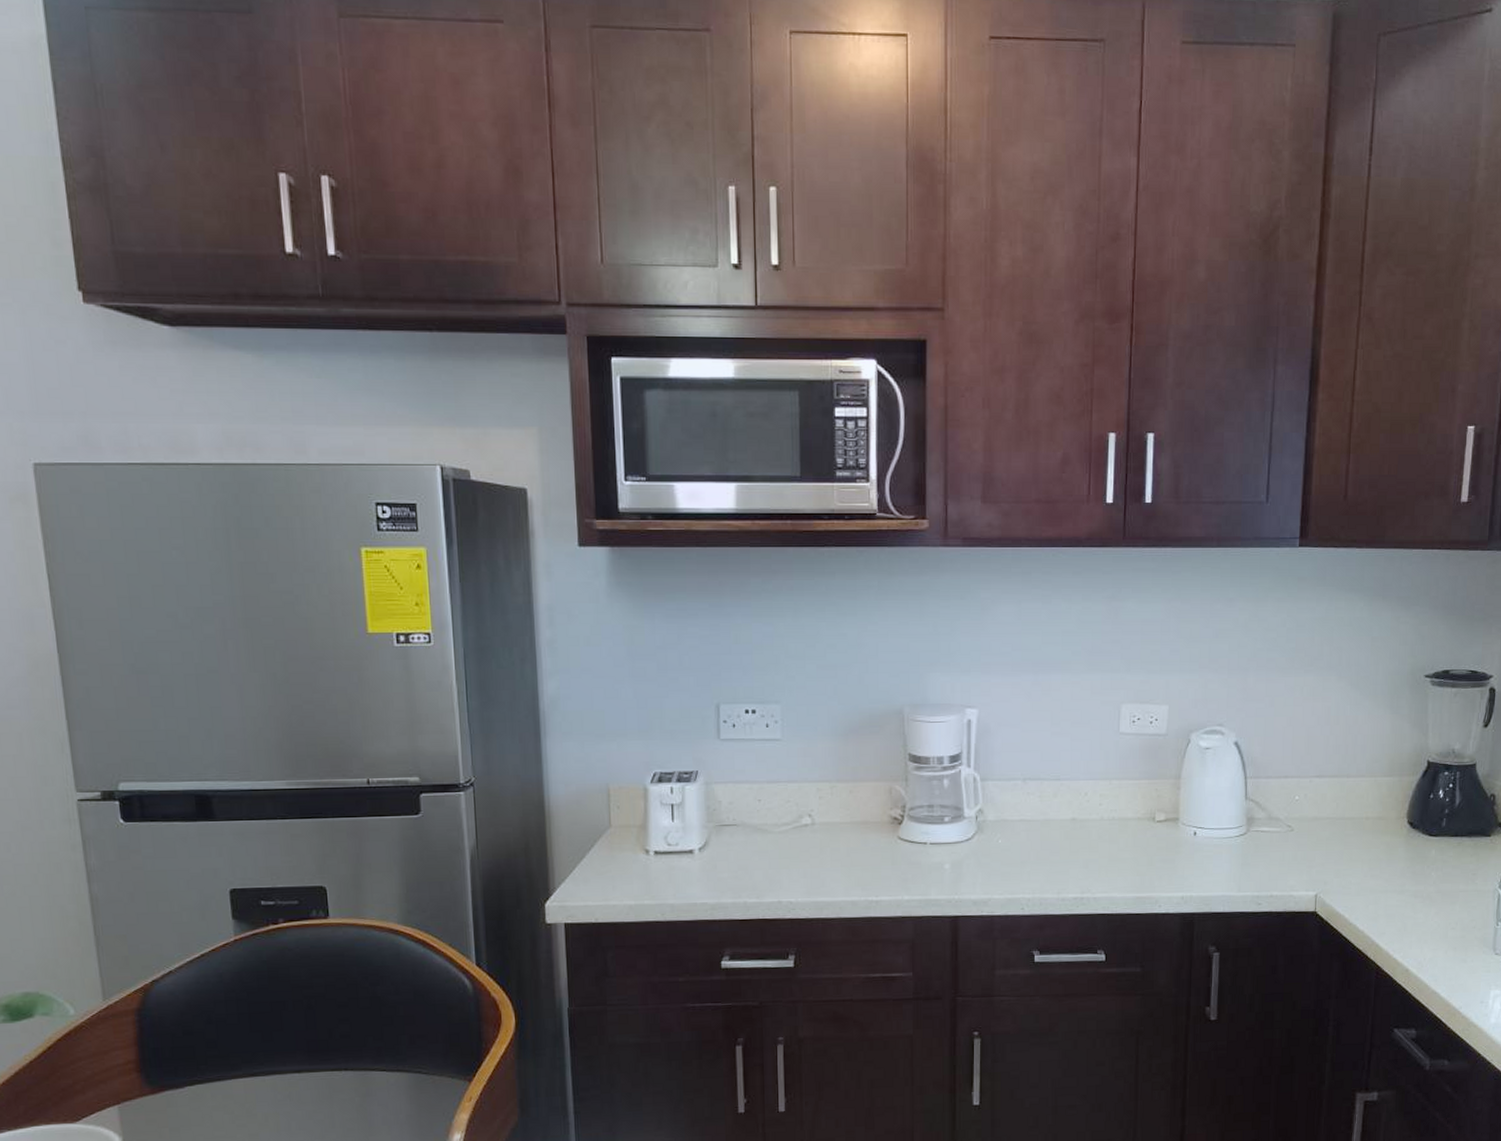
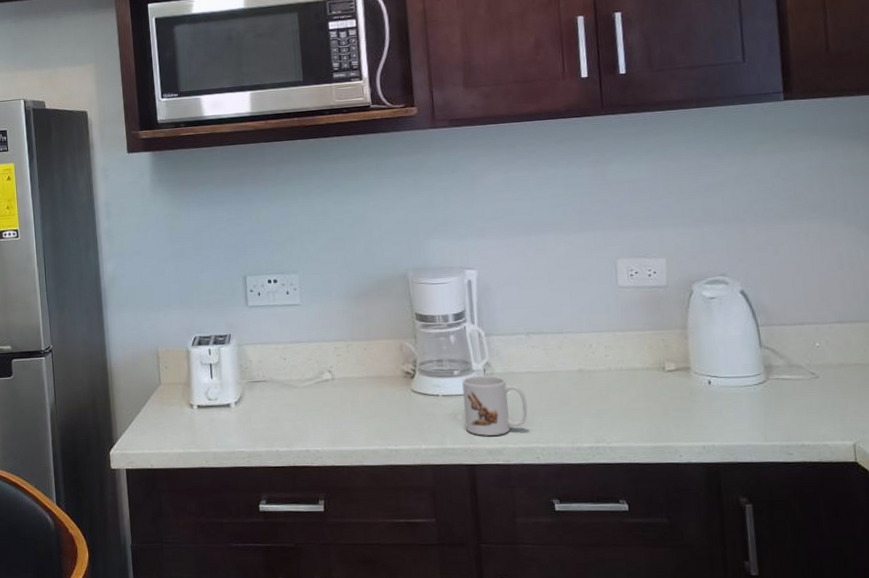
mug: none [952,822,1017,886] -> present [462,375,528,436]

